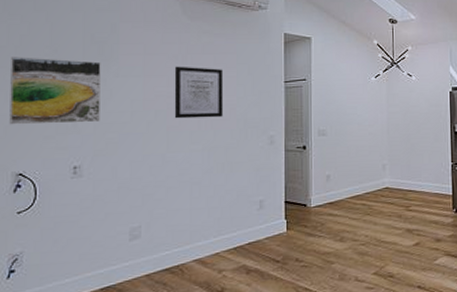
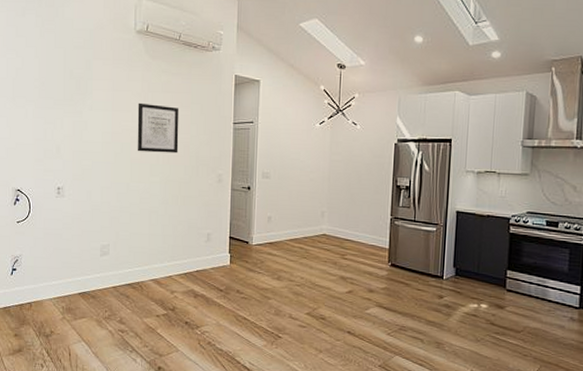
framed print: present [9,57,101,125] -> none [10,88,78,150]

